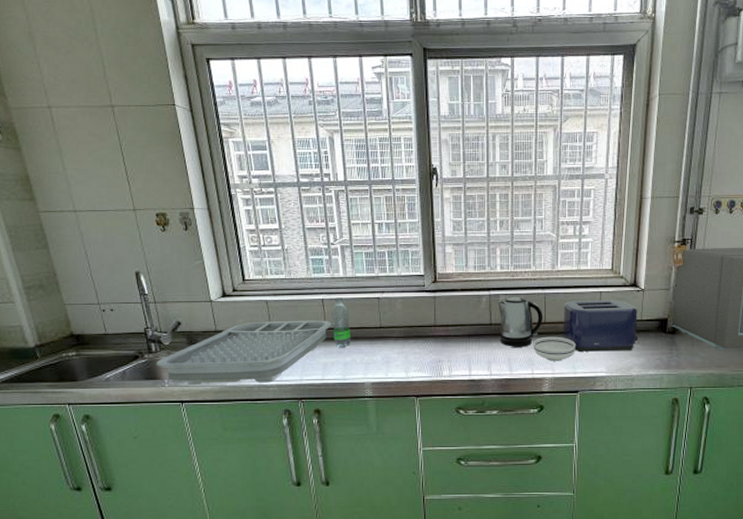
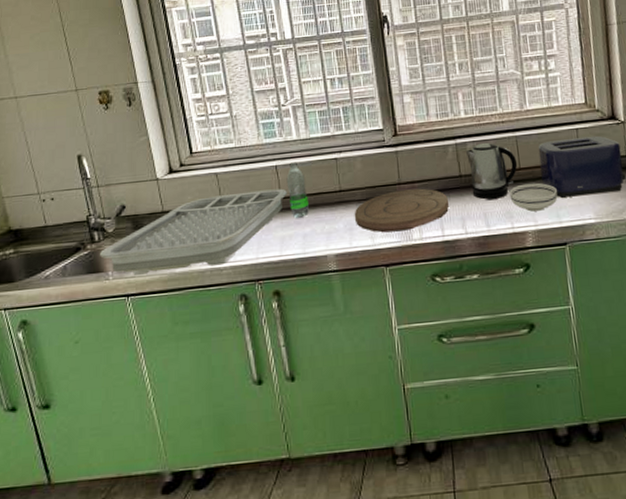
cutting board: none [391,332,478,368] -> present [354,188,450,232]

